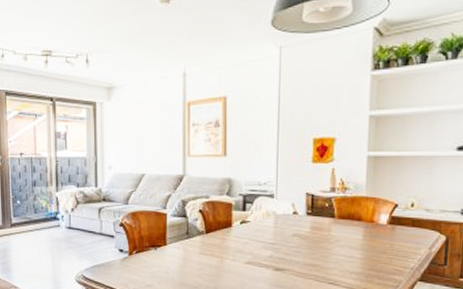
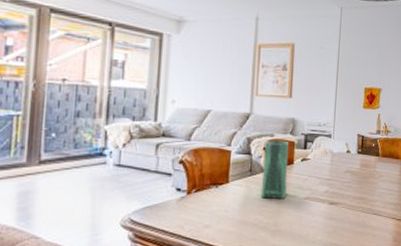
vase: none [199,202,226,262] -> present [260,140,288,199]

